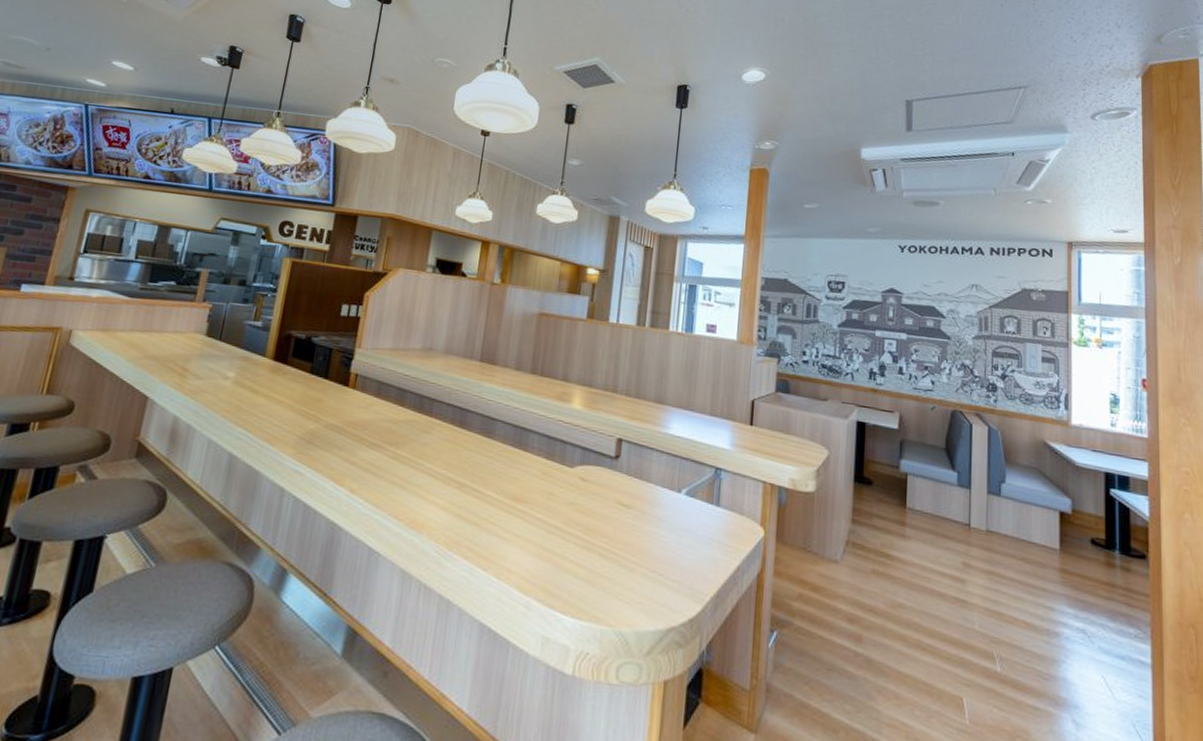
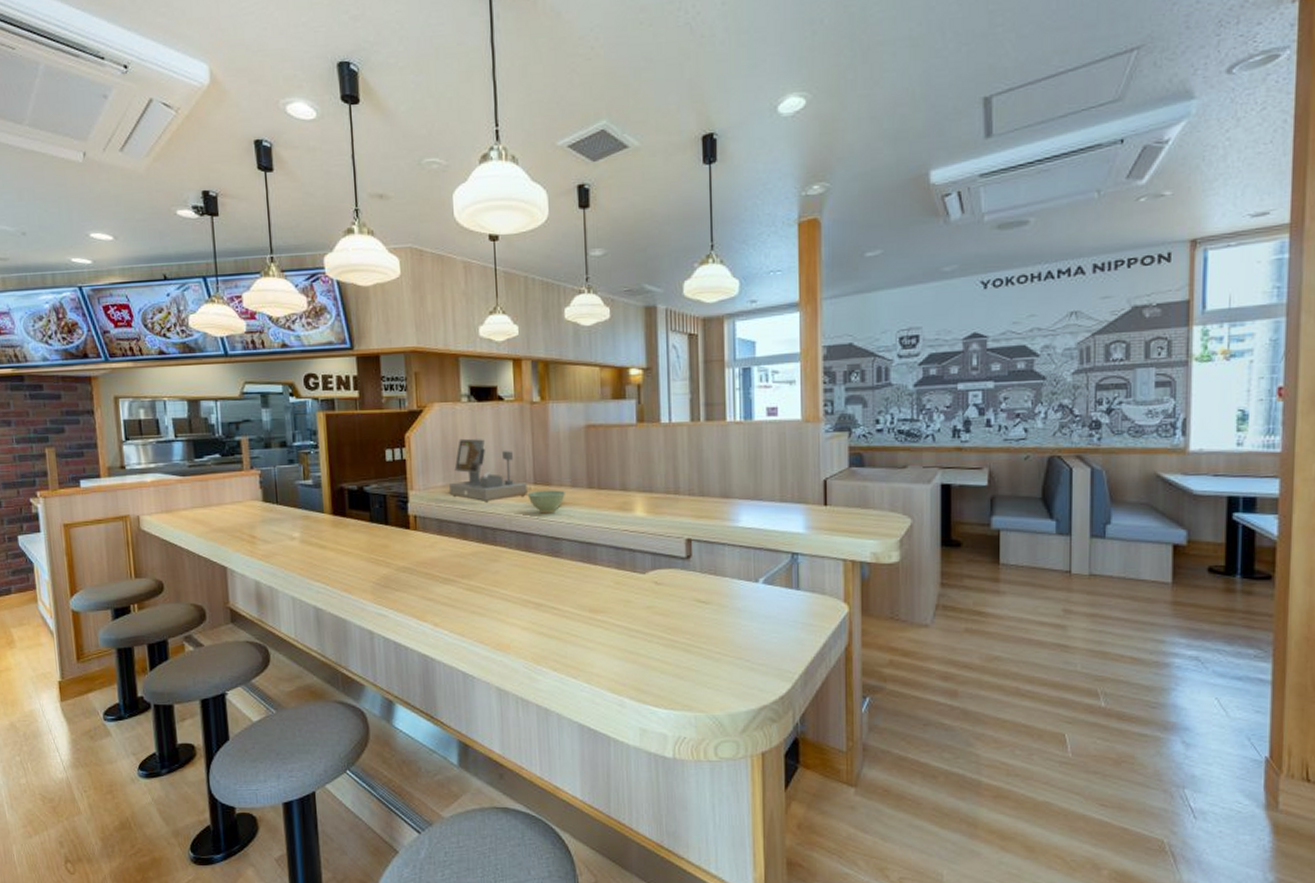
cash register: none [396,306,473,373] -> present [449,438,527,504]
bowl: none [471,368,510,393] -> present [527,490,566,514]

